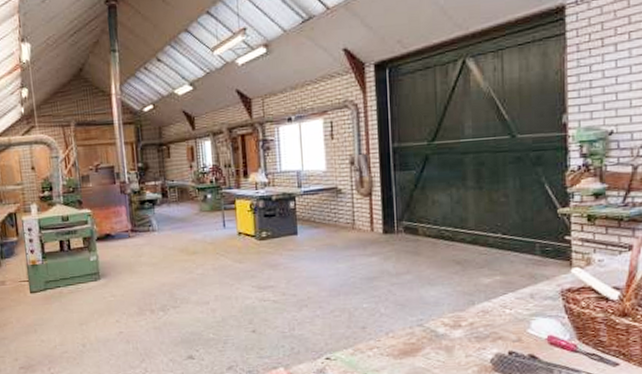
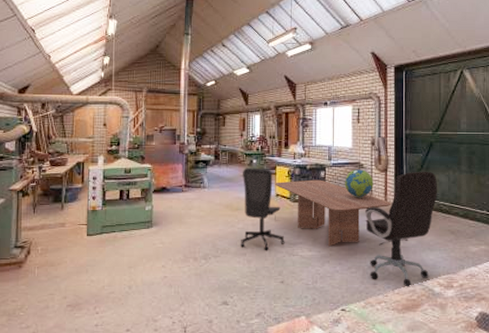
office chair: none [196,203,253,298] -> present [241,167,285,251]
dining table: none [236,211,380,289] -> present [275,179,392,247]
globe: none [319,195,356,230] -> present [344,169,374,198]
office chair: none [347,191,438,330] -> present [365,171,438,287]

